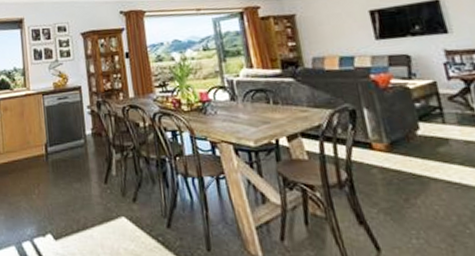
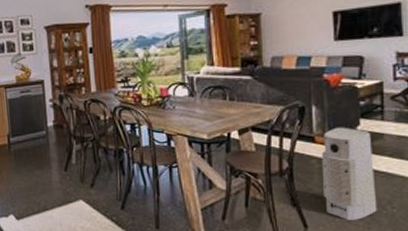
air purifier: none [381,131,459,241] -> present [321,127,377,220]

